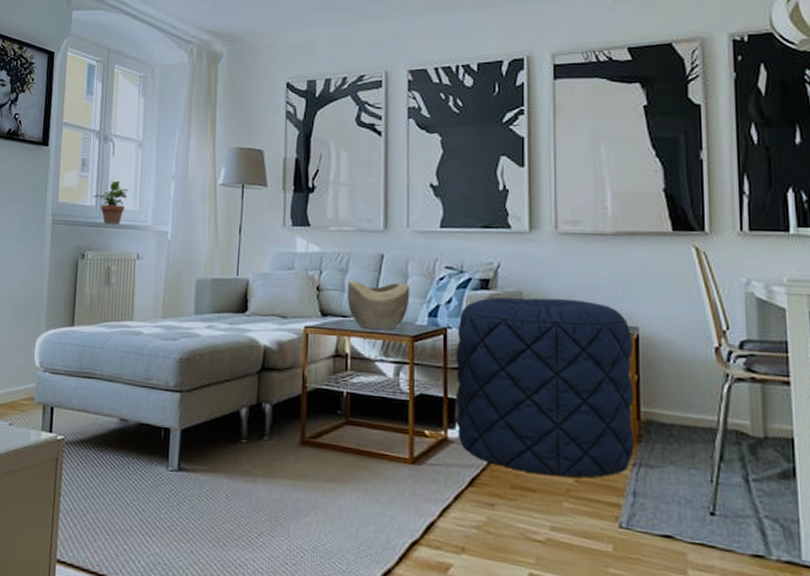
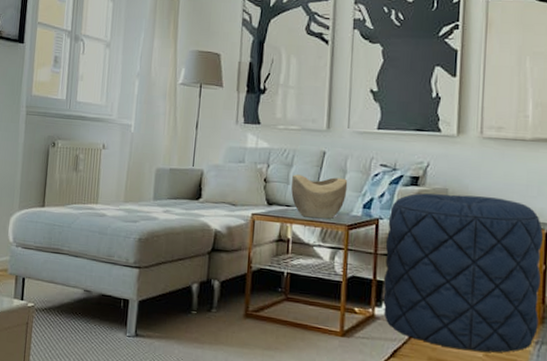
potted plant: present [93,180,128,225] -> none [64,77,96,117]

